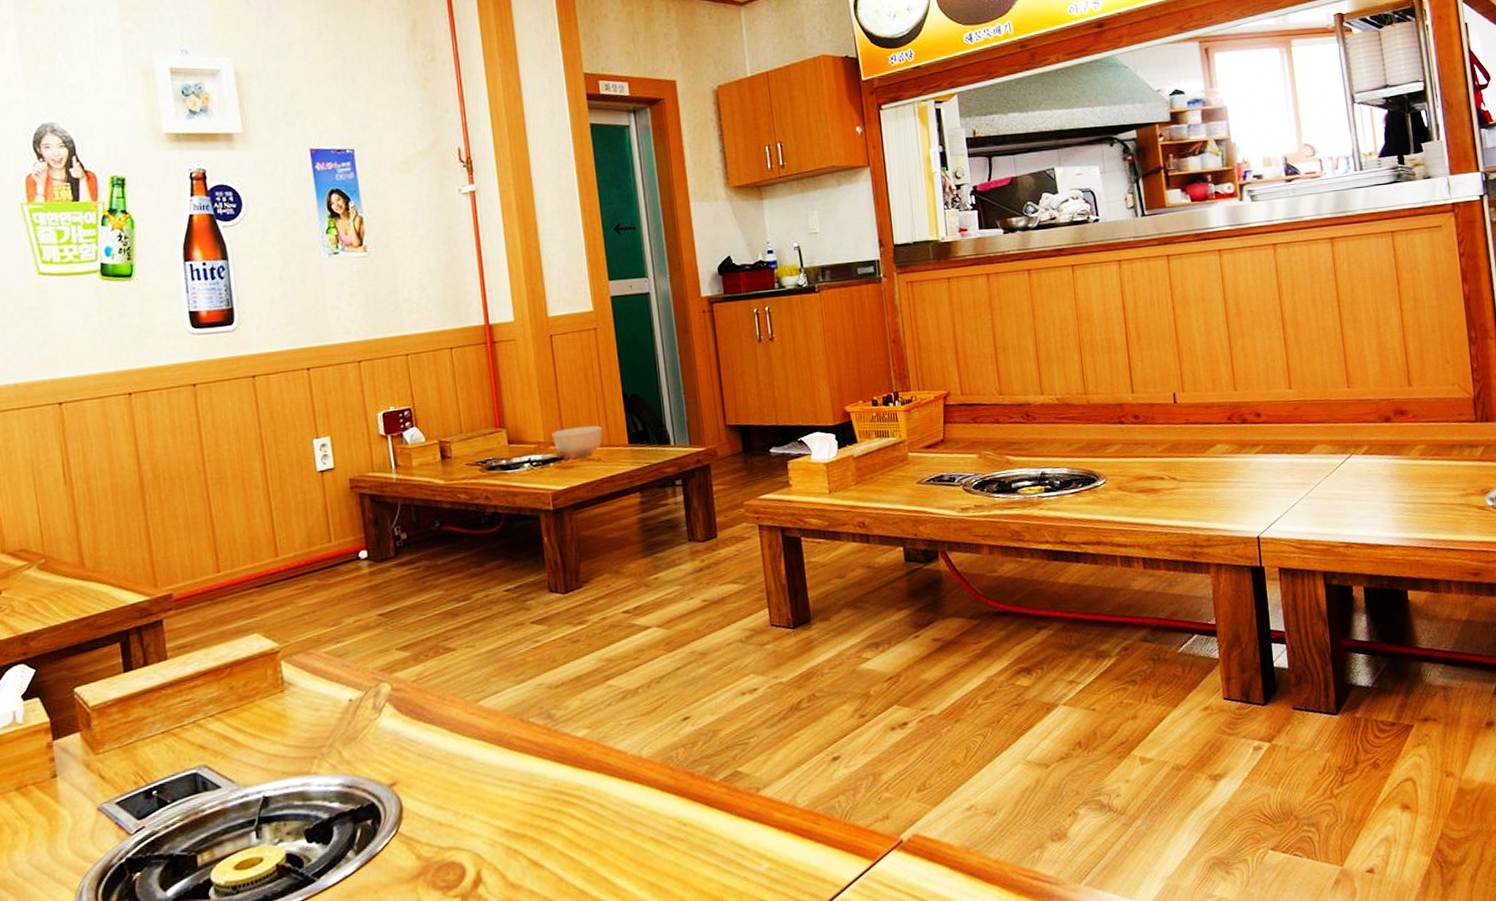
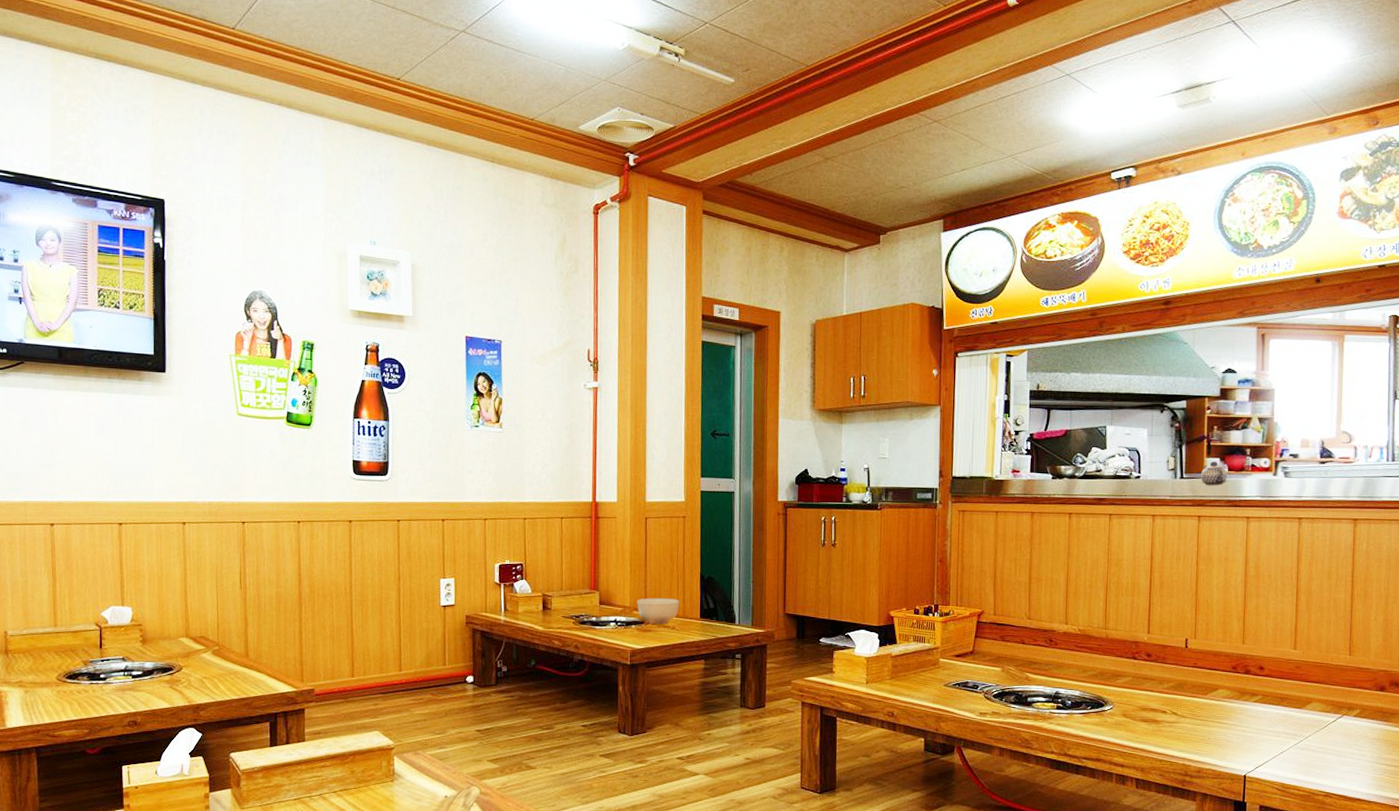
teapot: none [1162,192,1192,221] -> present [1200,461,1228,486]

